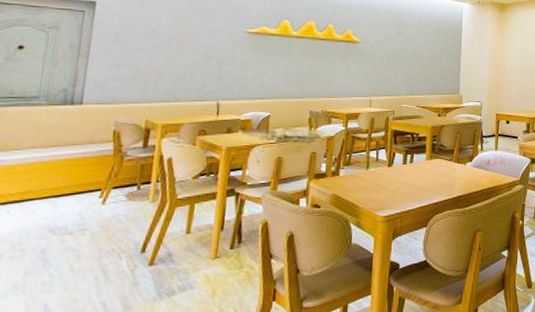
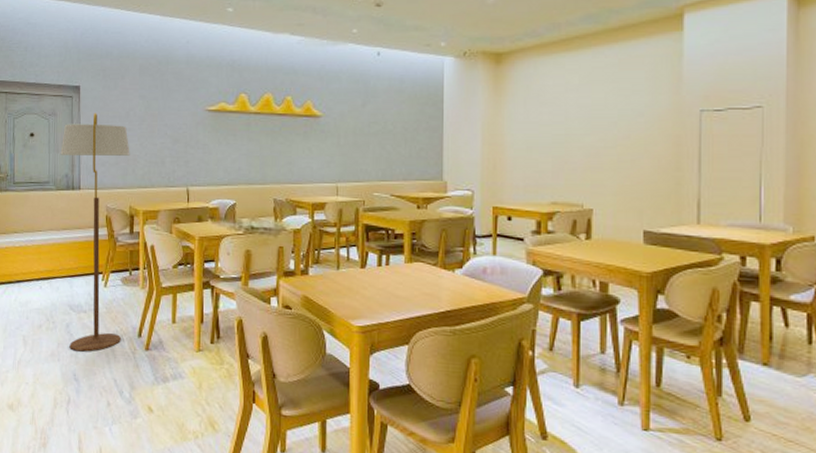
floor lamp: none [42,29,153,279] -> present [60,113,130,352]

